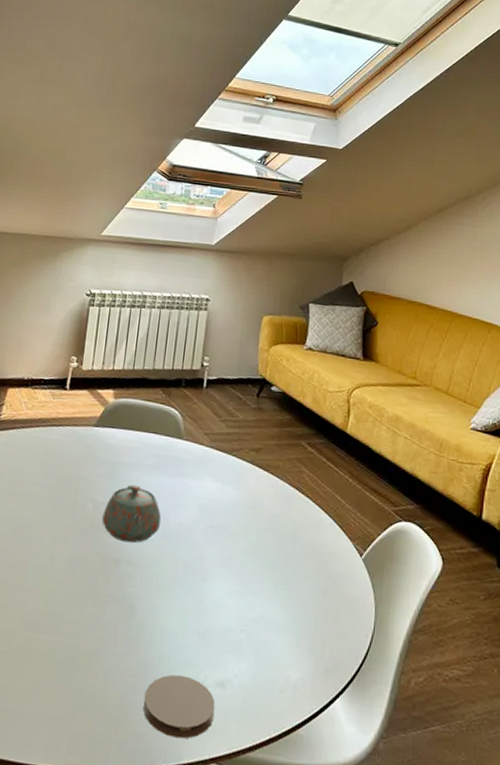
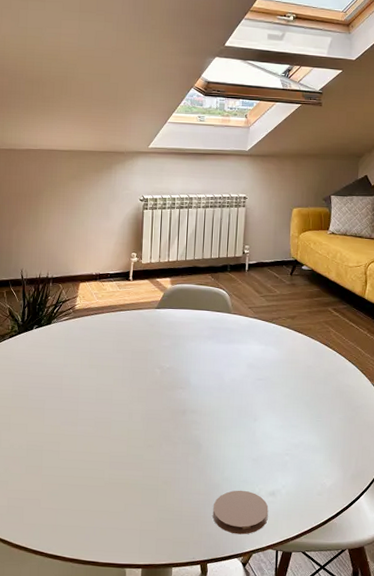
teapot: present [102,484,162,544] -> none [169,352,218,397]

